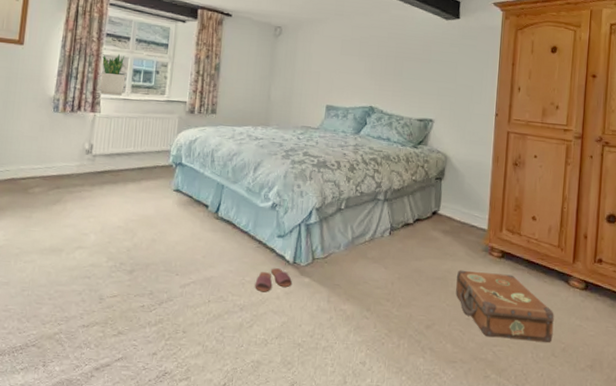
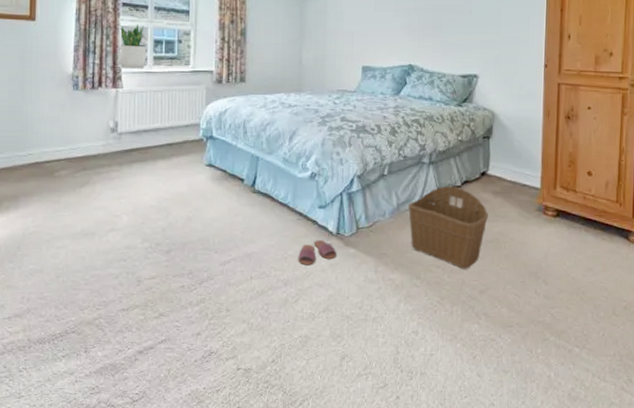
wicker basket: none [362,222,438,304] -> present [408,185,488,269]
suitcase: present [456,270,554,343] -> none [509,231,614,301]

